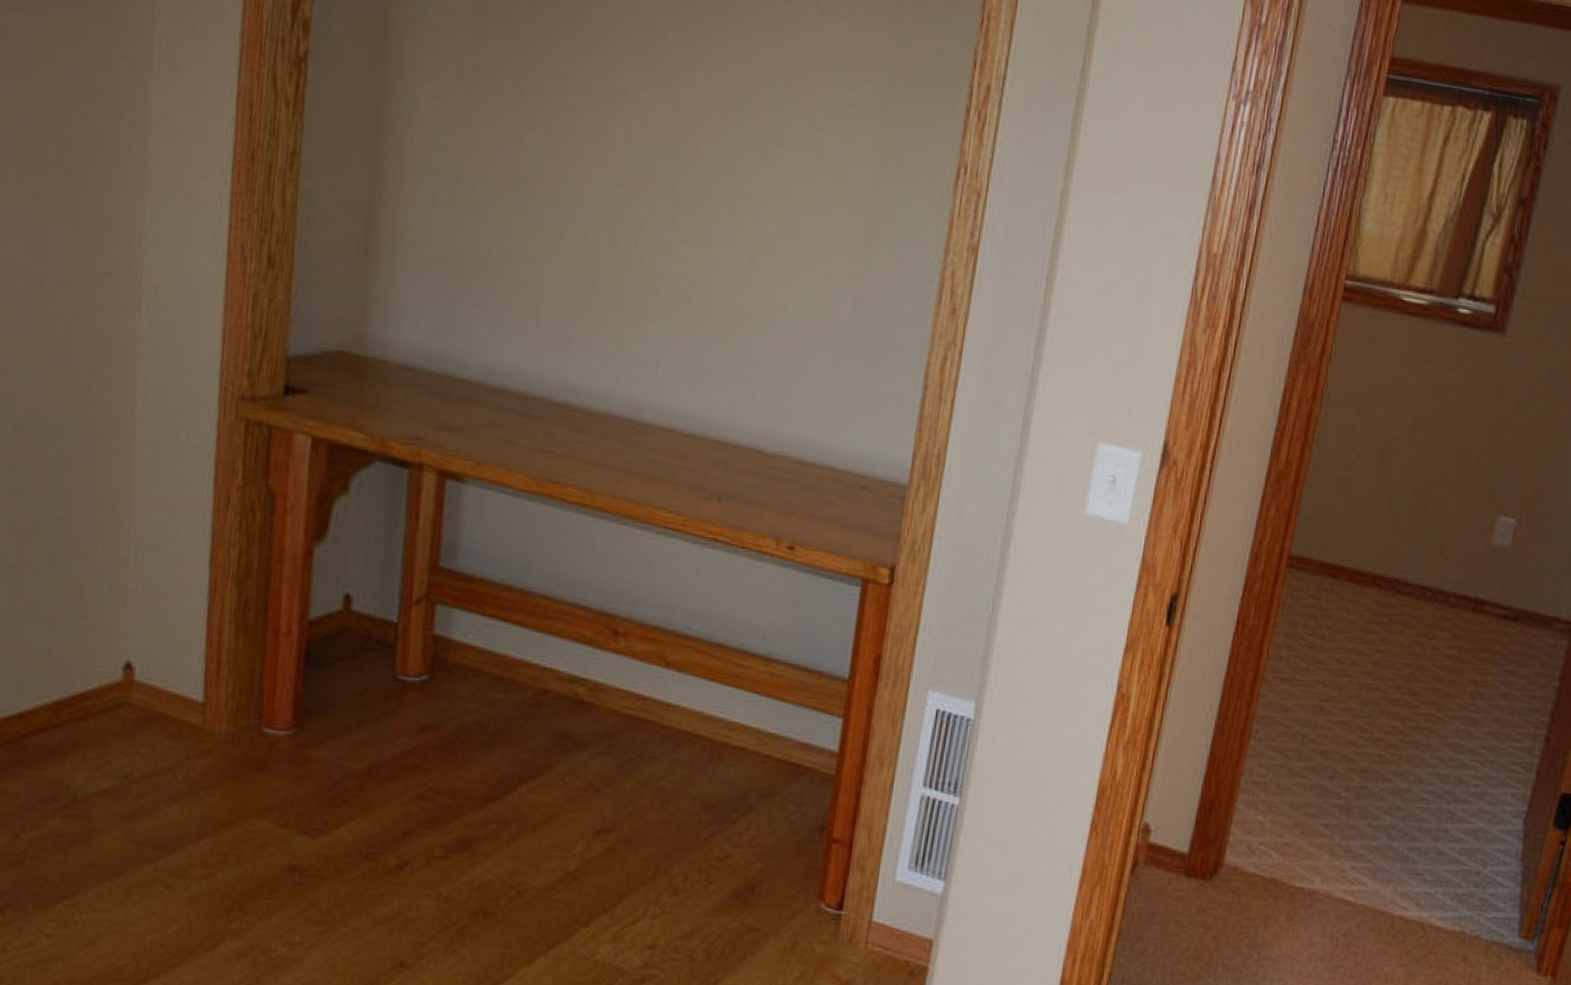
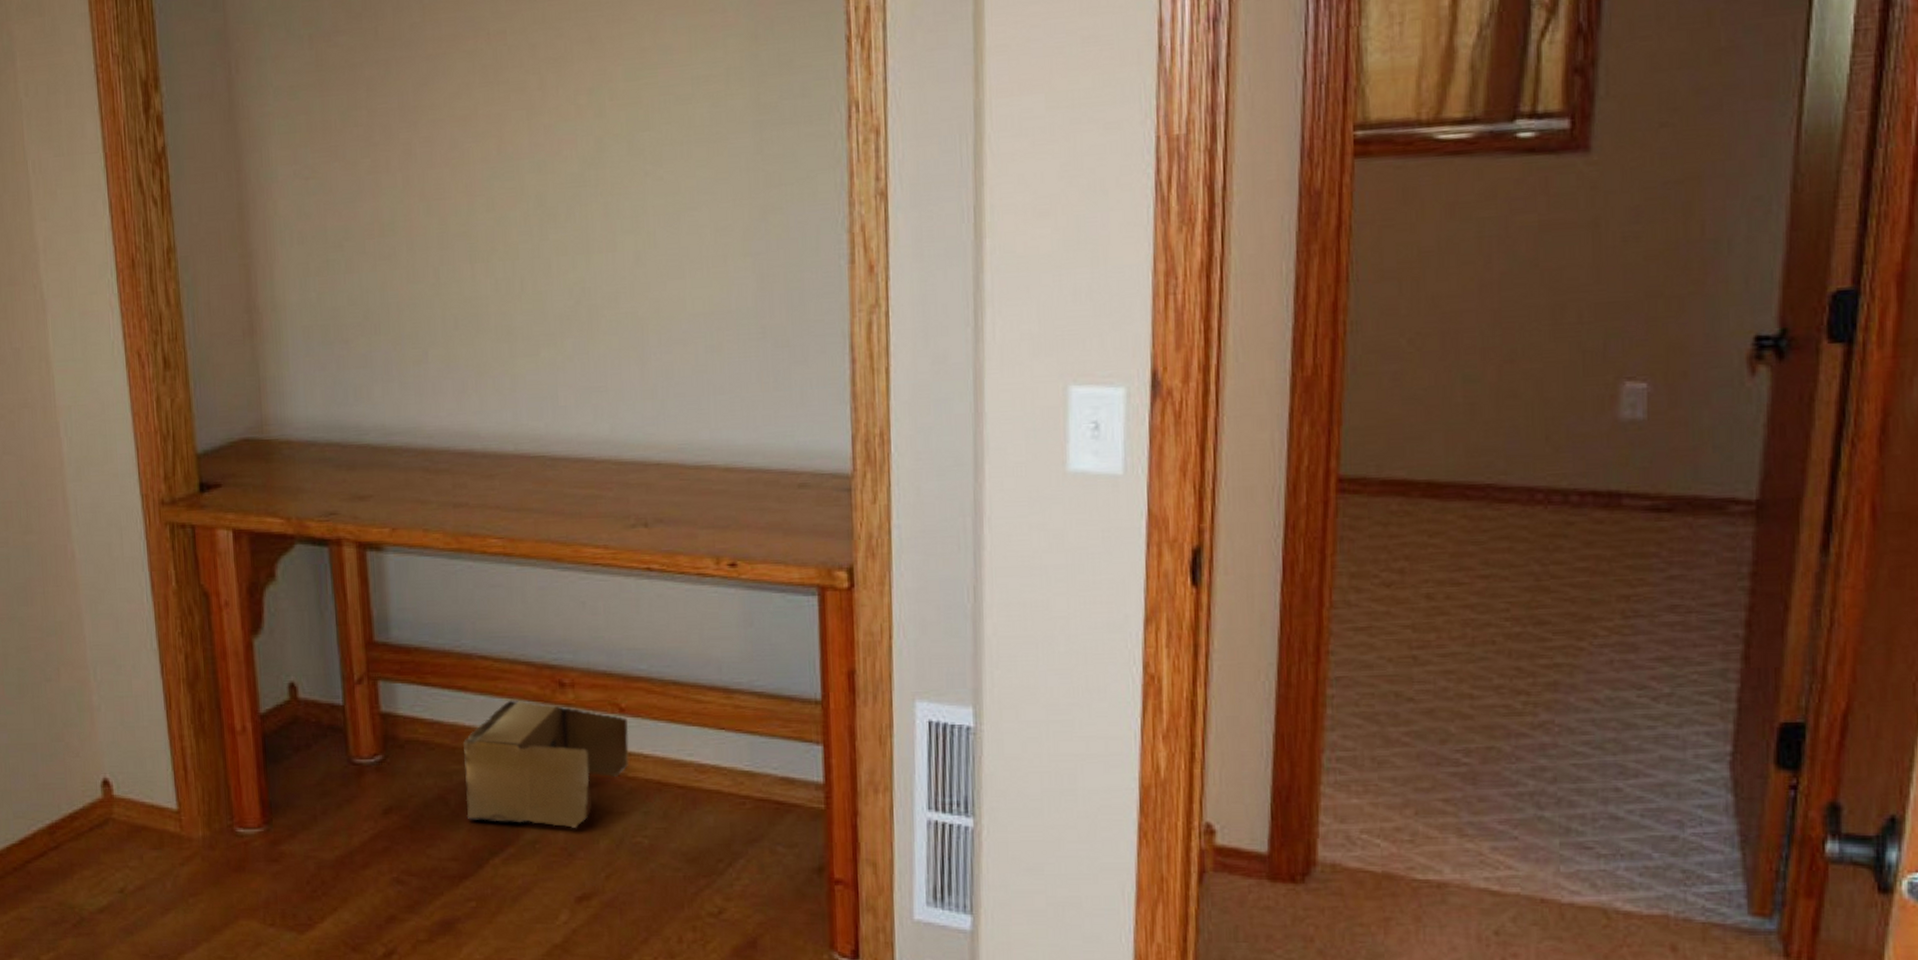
cardboard box: none [502,640,672,766] -> present [463,699,629,828]

